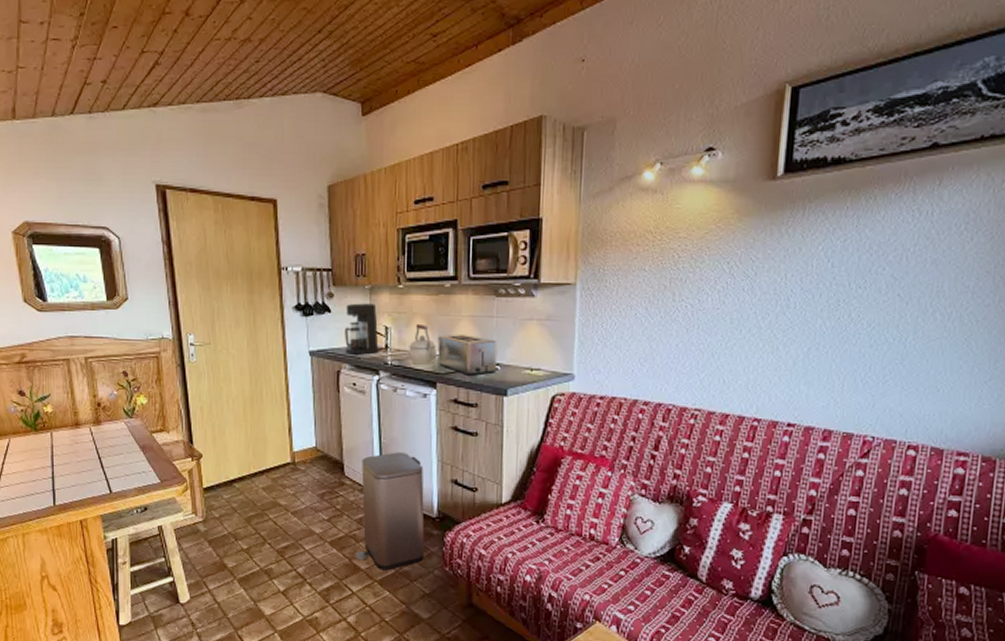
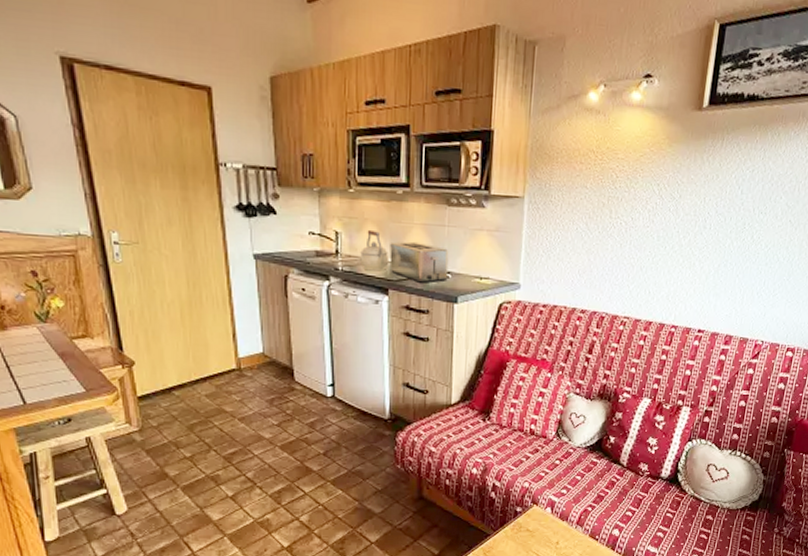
coffee maker: present [345,303,379,355] -> none [292,205,329,260]
pedal bin: present [354,452,425,571] -> none [306,357,377,471]

